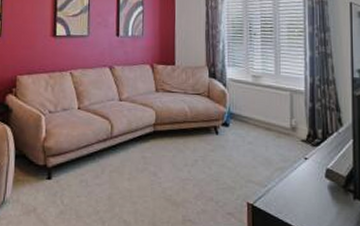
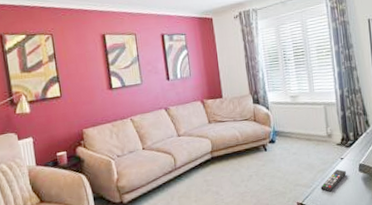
remote control: none [277,171,311,197] -> present [320,169,347,192]

